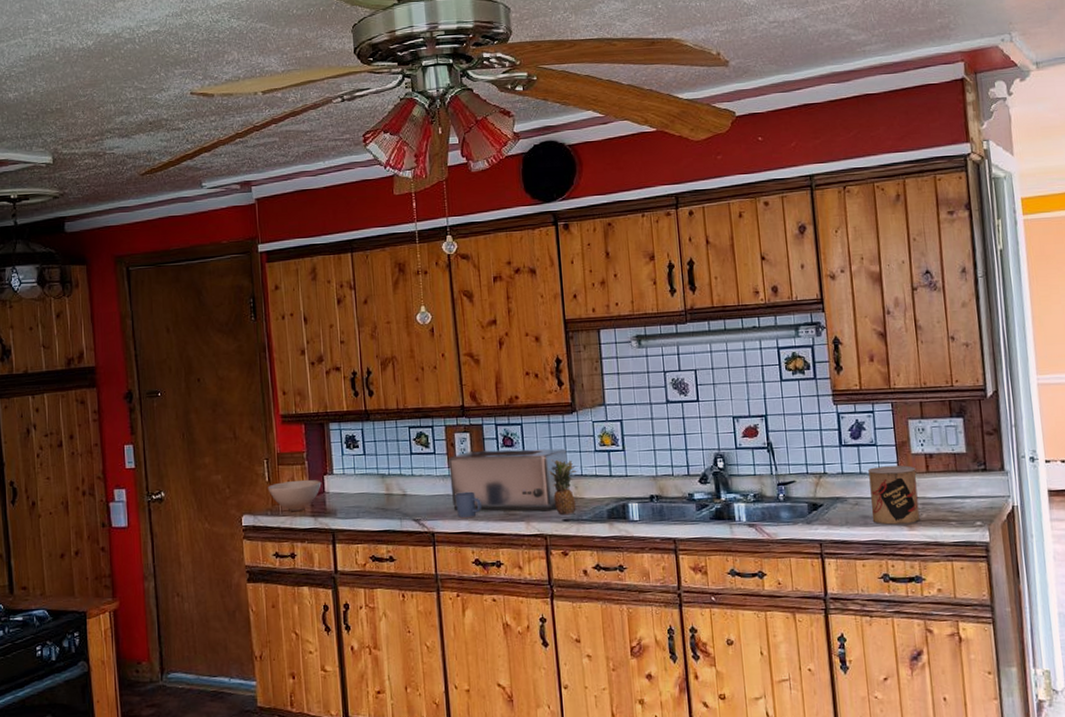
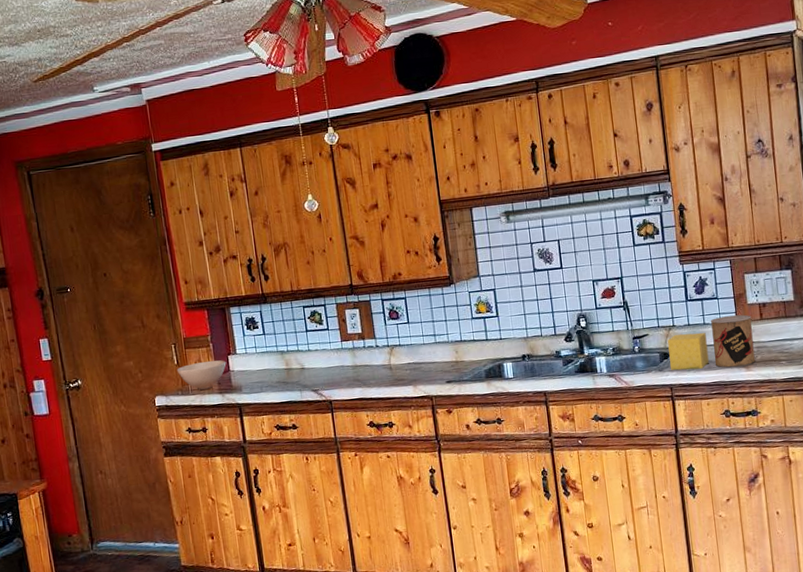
toaster: present [449,448,571,512] -> none [341,318,452,380]
mug: present [455,491,483,519] -> none [348,361,374,387]
fruit: present [548,459,577,516] -> none [431,328,458,378]
sponge: none [817,482,866,525] -> present [668,332,709,371]

